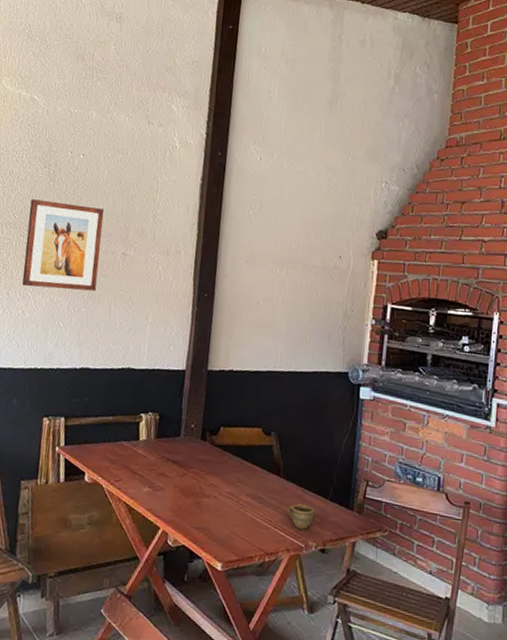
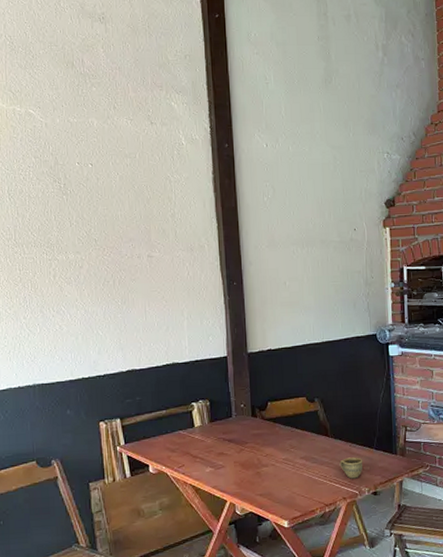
wall art: present [22,199,105,291] -> none [47,214,129,302]

